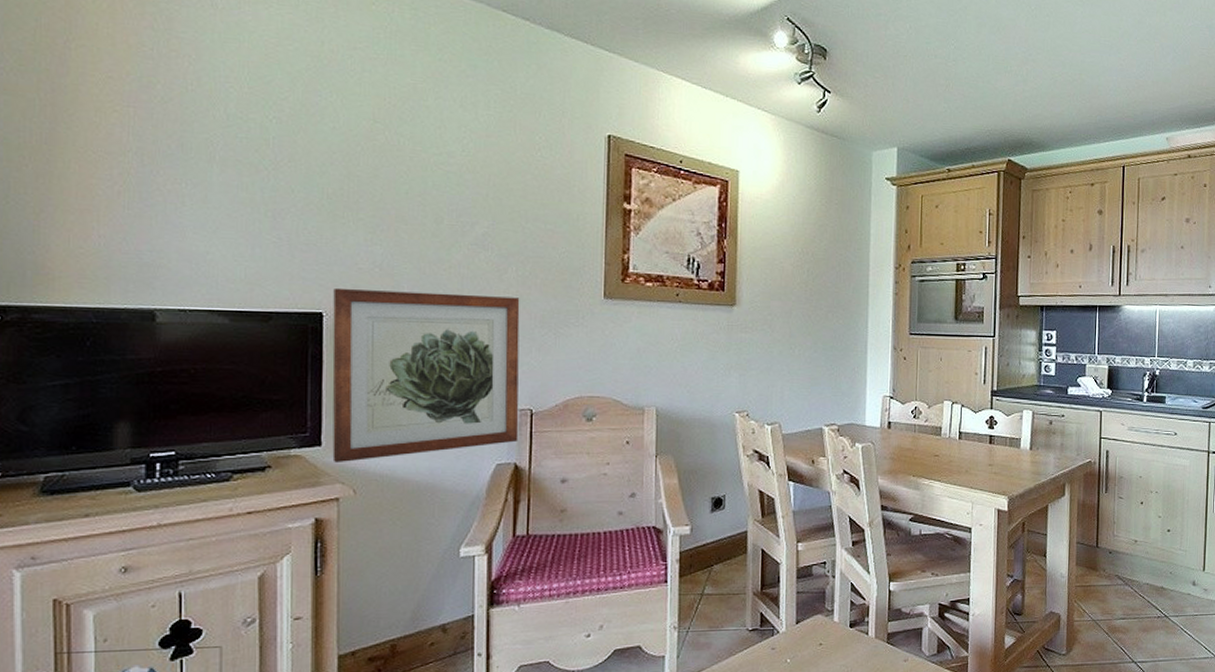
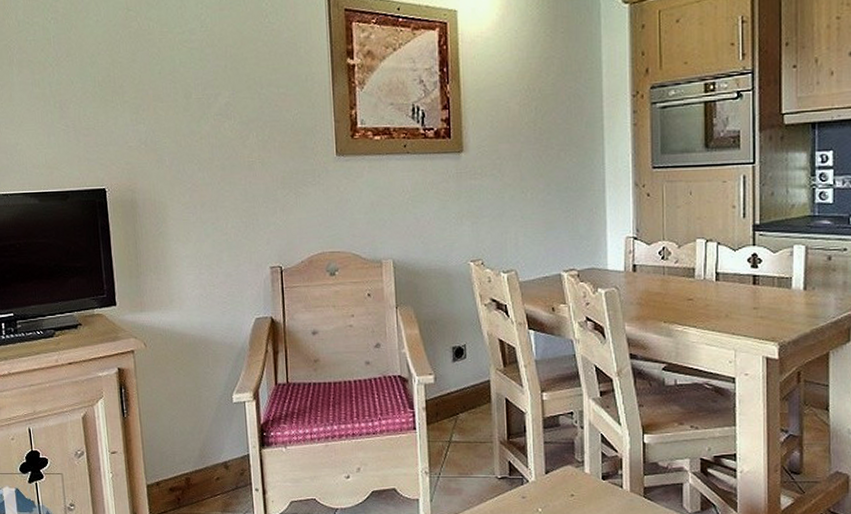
wall art: present [332,287,520,464] -> none [111,161,272,321]

